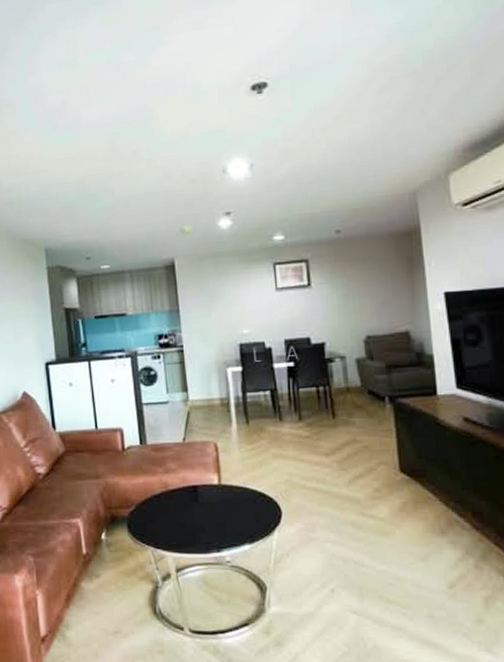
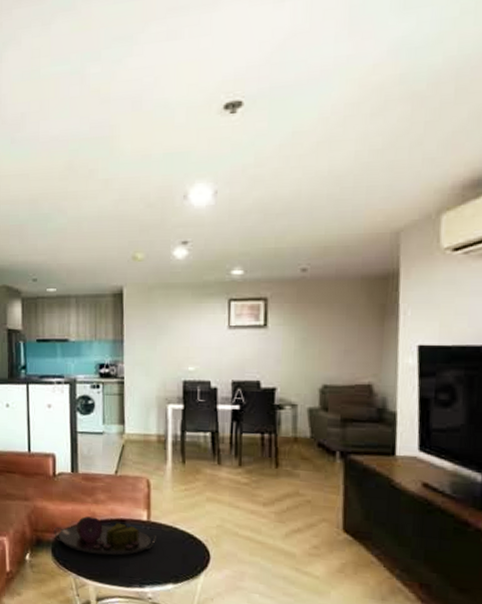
serving tray: none [128,487,229,524] -> present [54,516,156,556]

